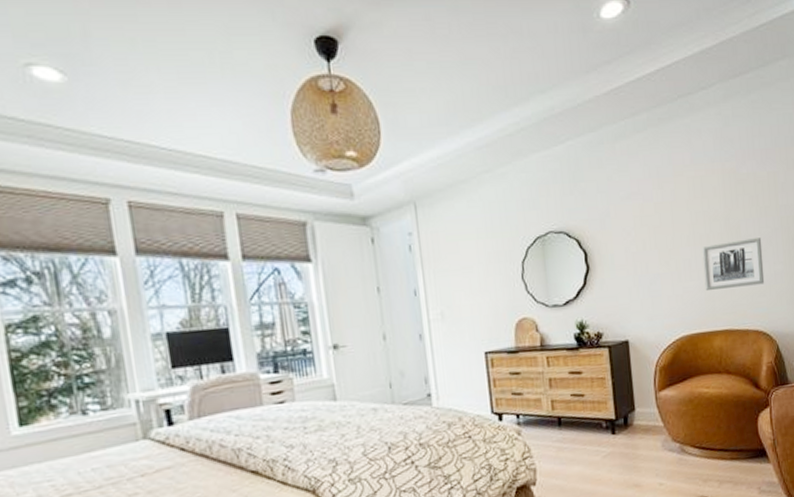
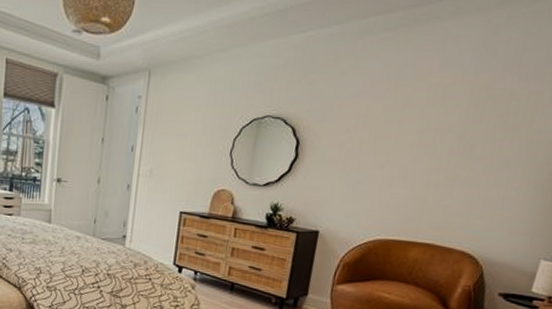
wall art: present [702,238,765,290] -> none [416,156,499,207]

